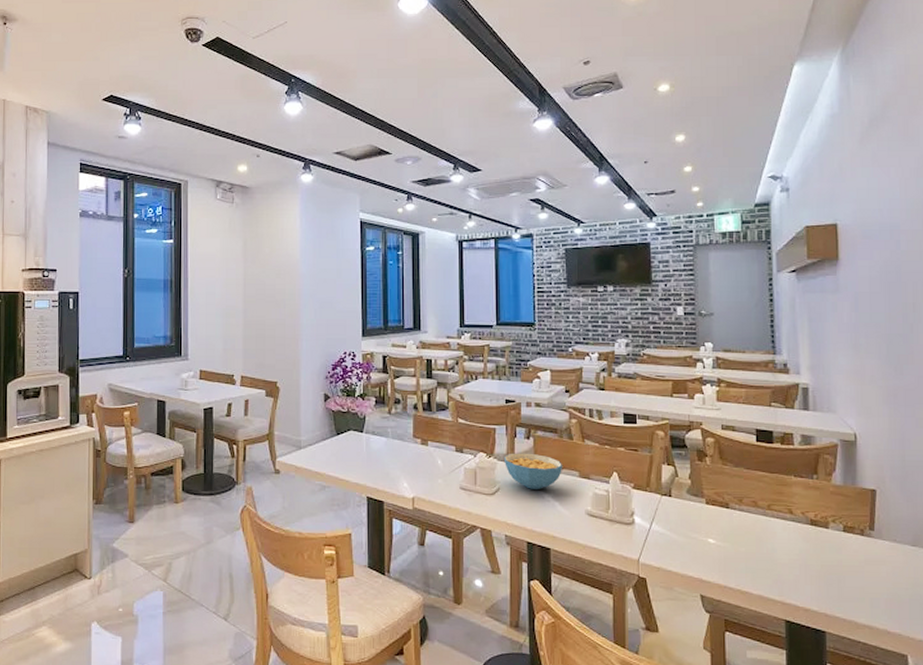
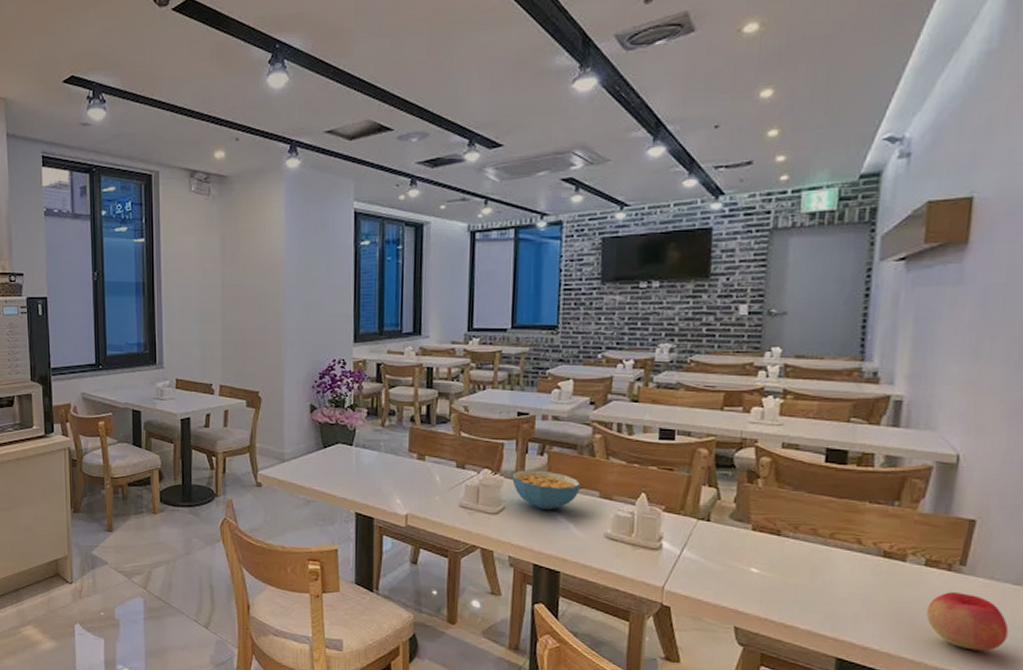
apple: none [851,555,914,608] -> present [926,592,1009,651]

